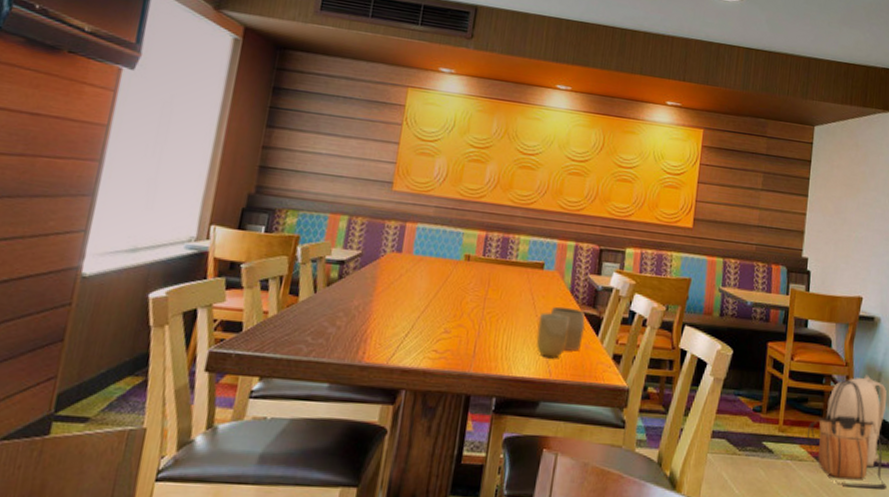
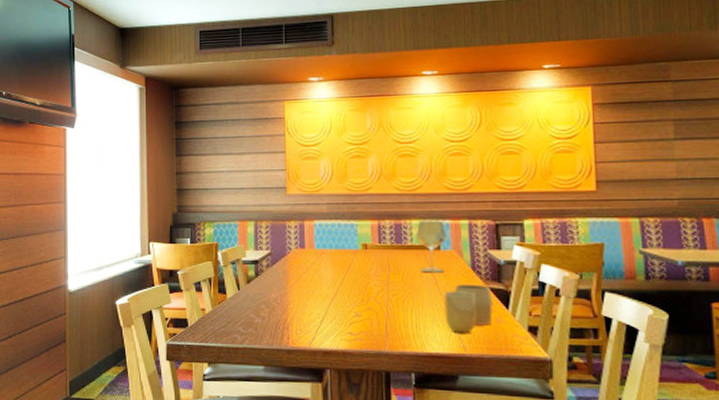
wine glass: none [520,237,552,294] -> present [416,220,446,273]

